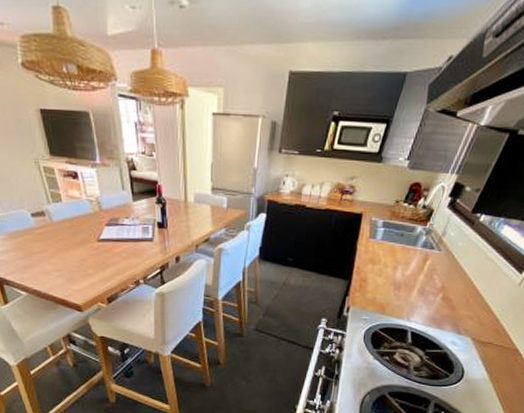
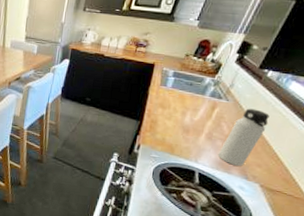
water bottle: none [430,257,482,320] -> present [217,108,270,166]

